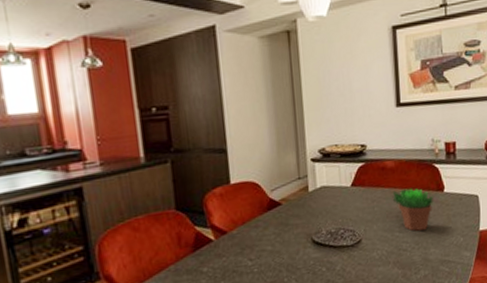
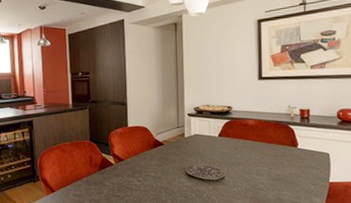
succulent plant: present [392,188,435,231] -> none [252,142,289,176]

